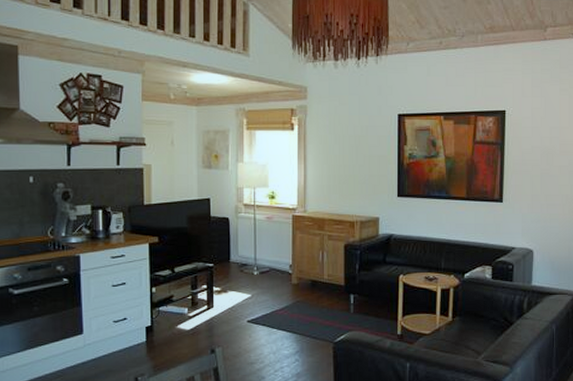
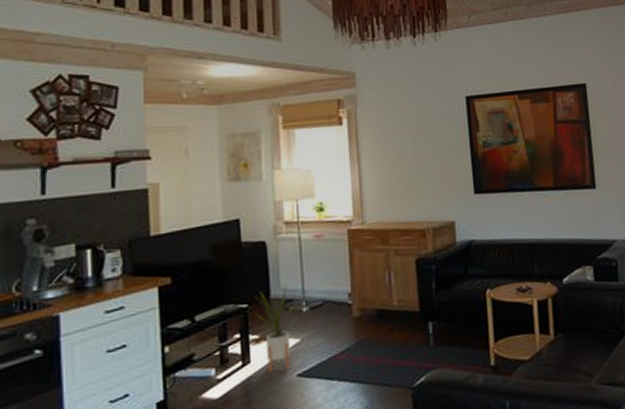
house plant: none [220,252,248,316] -> present [257,284,294,373]

